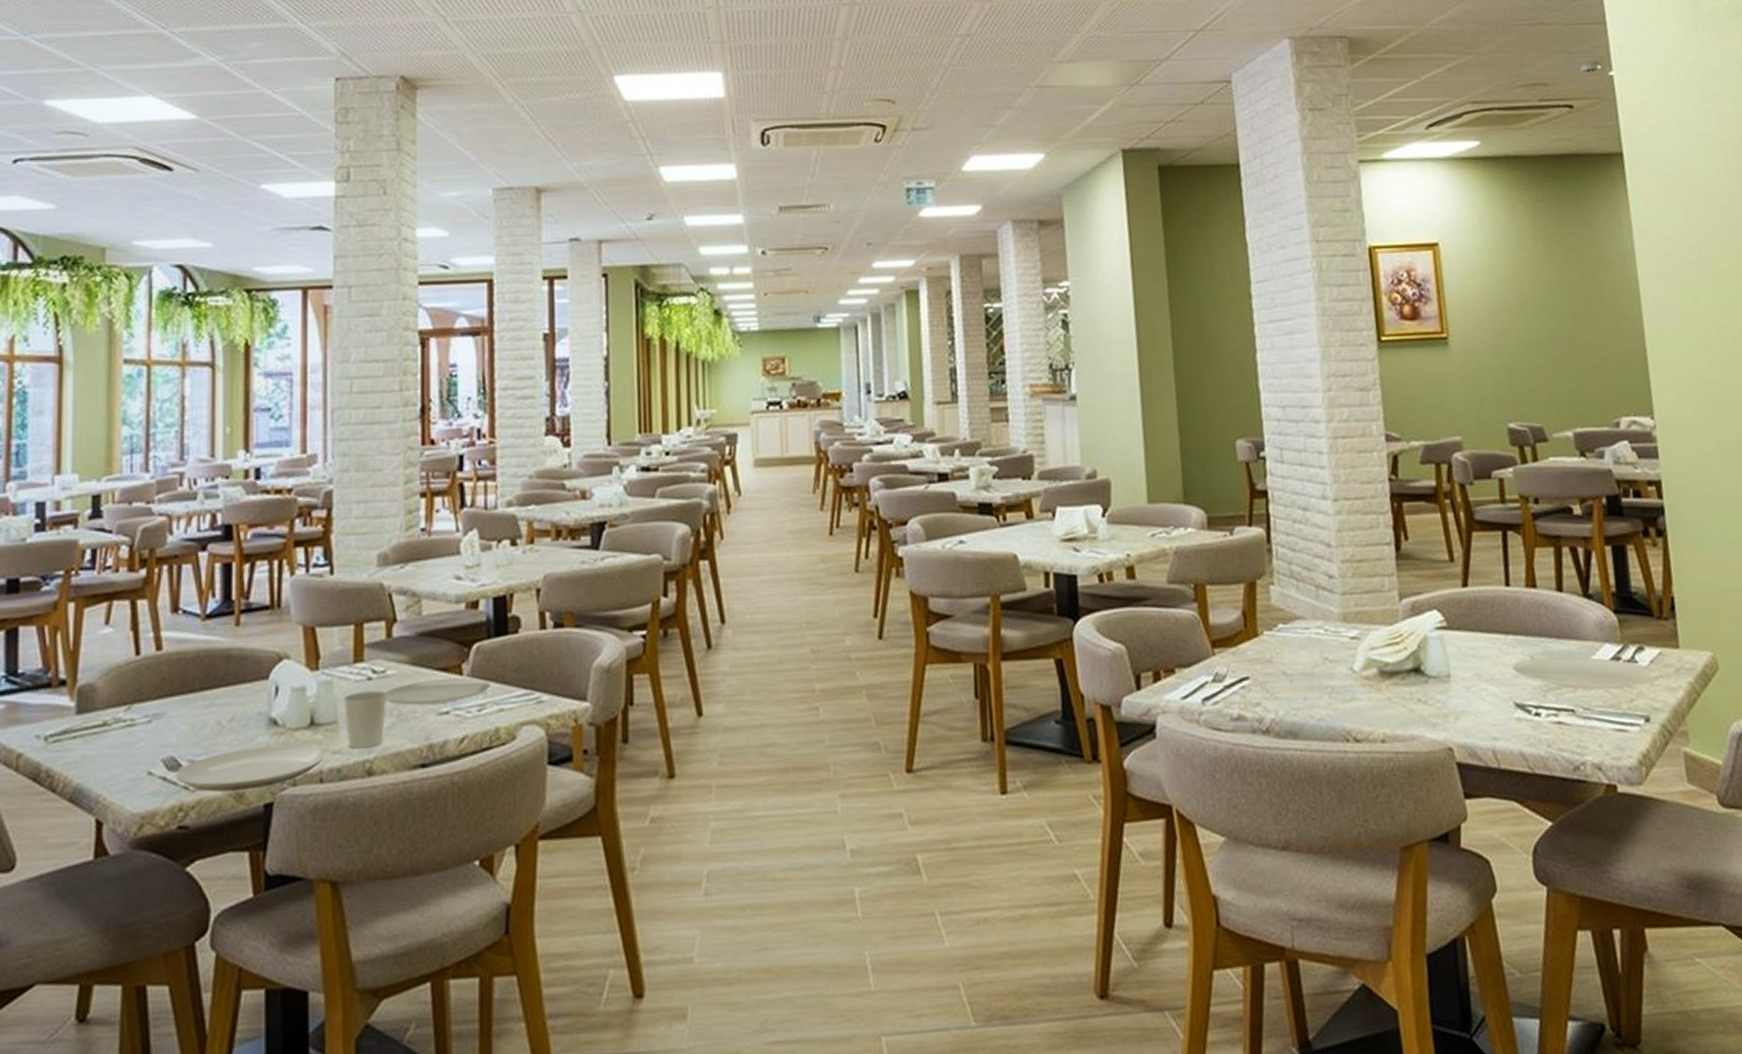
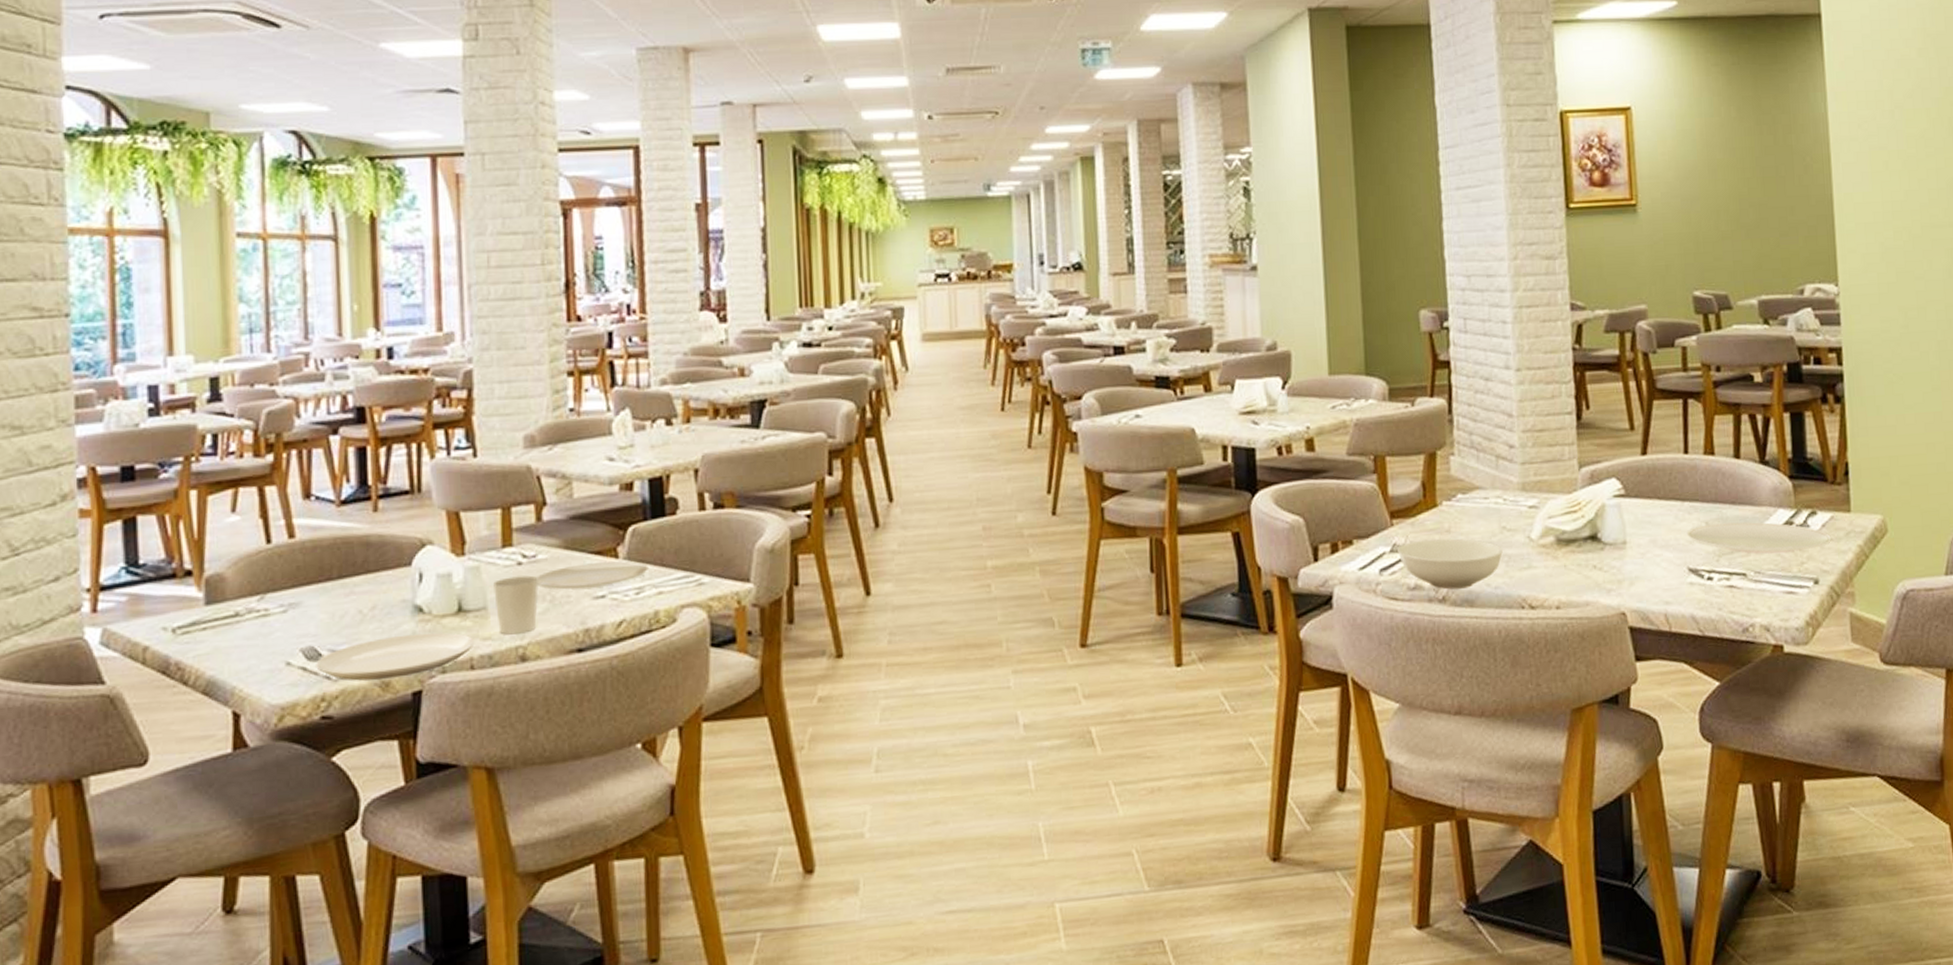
bowl: none [1220,668,1326,721] -> present [1397,538,1503,590]

